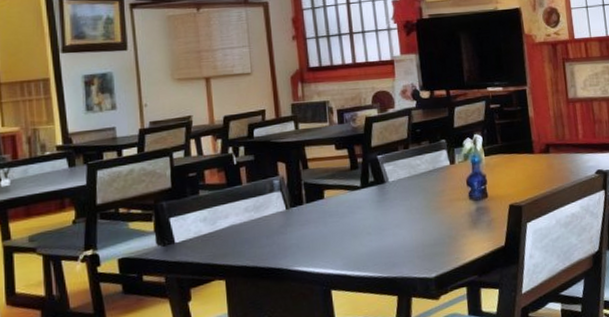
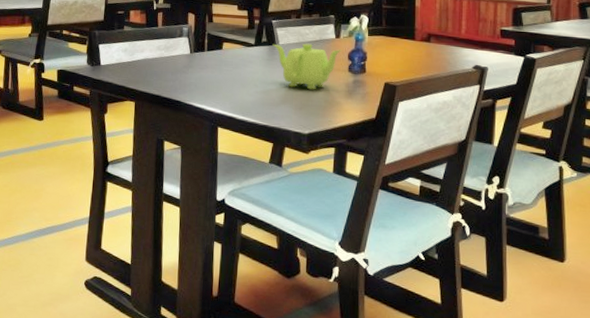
teapot: none [381,175,460,229] -> present [272,43,343,90]

